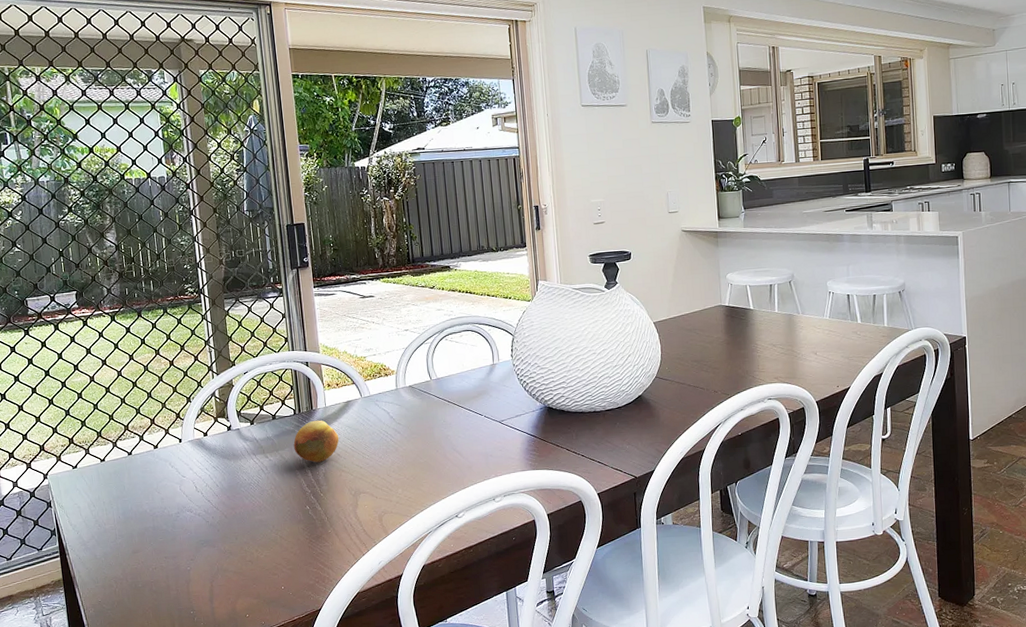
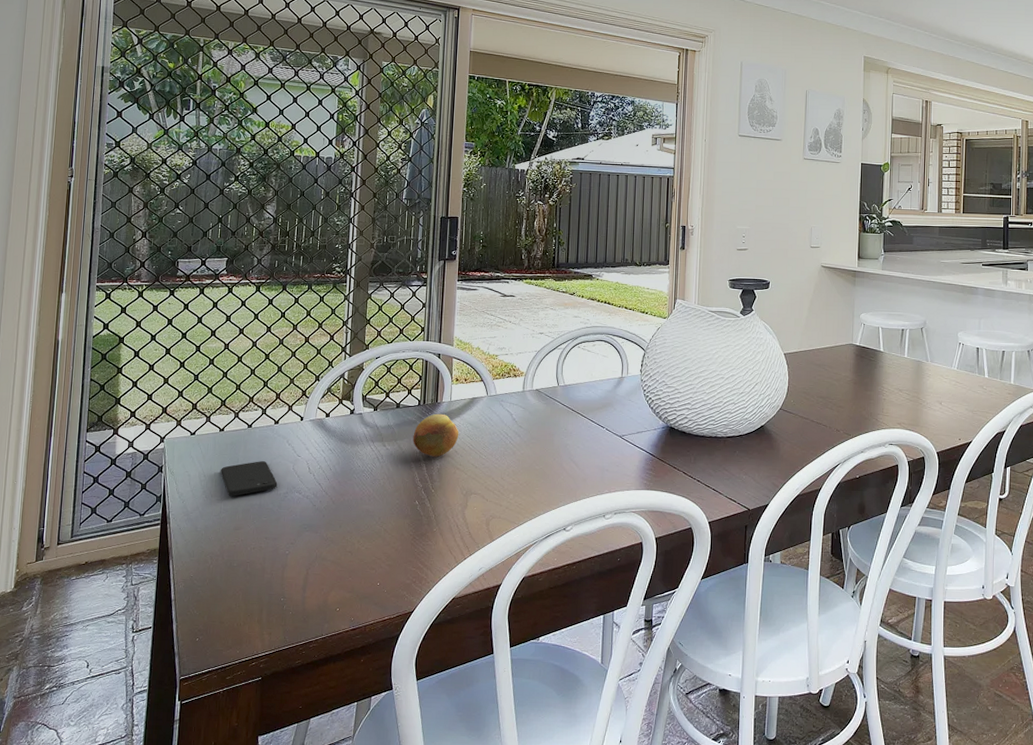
smartphone: none [109,485,168,522] -> present [221,461,278,496]

